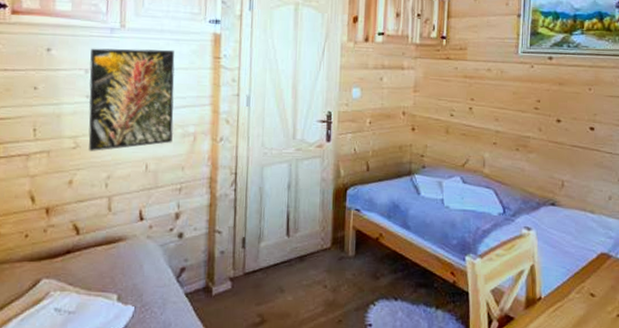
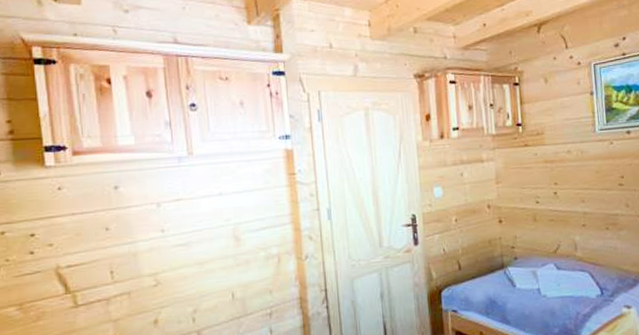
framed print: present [88,48,175,151] -> none [160,171,256,287]

